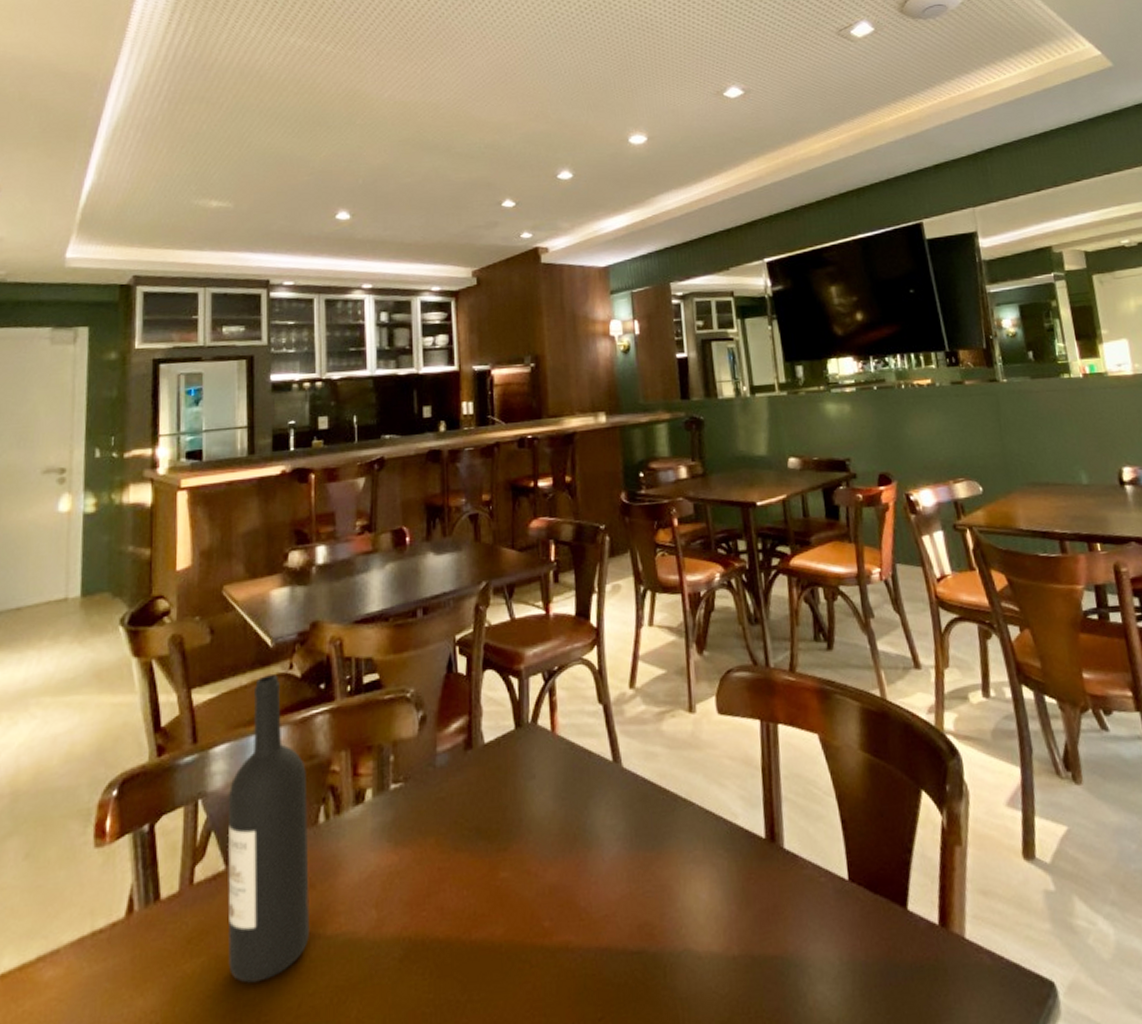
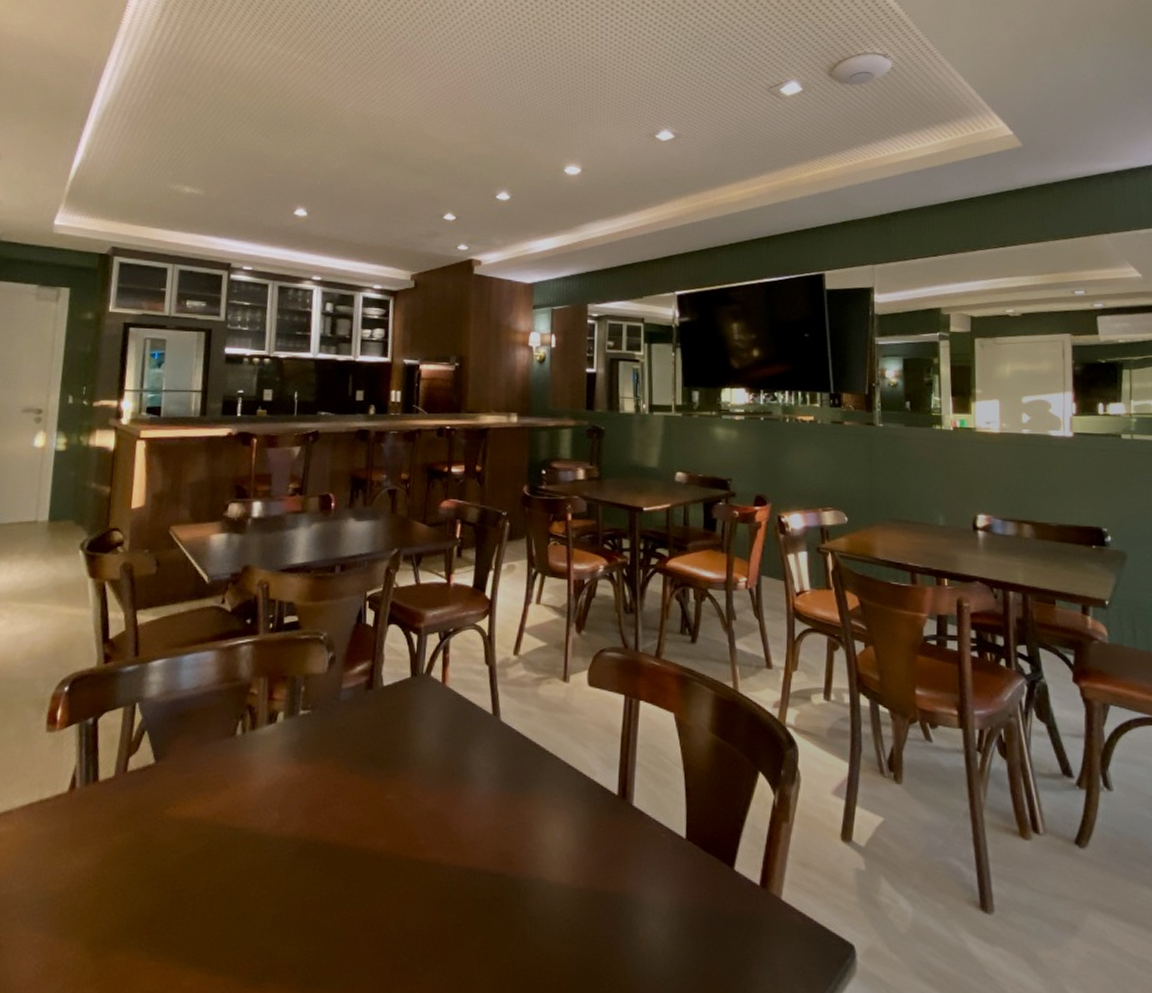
wine bottle: present [228,675,309,983] -> none [151,606,229,858]

